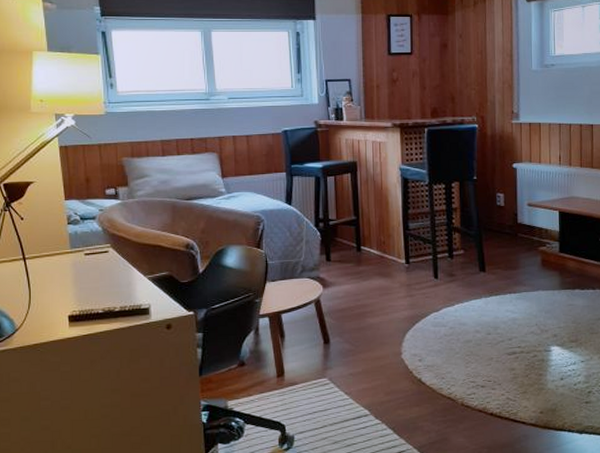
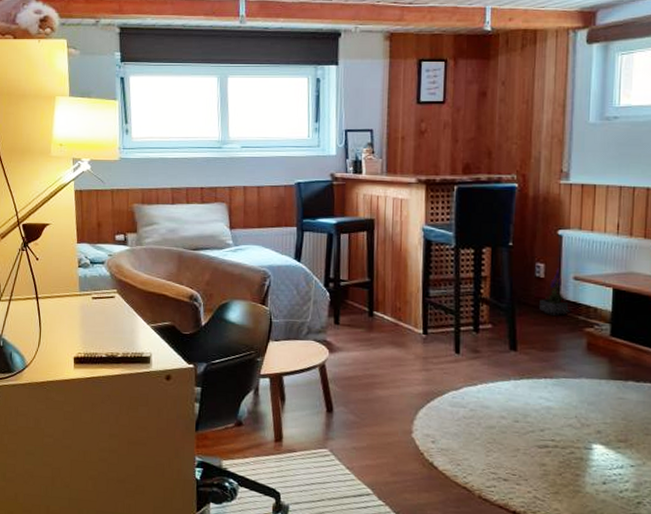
potted plant: none [502,195,528,238] -> present [539,266,572,316]

